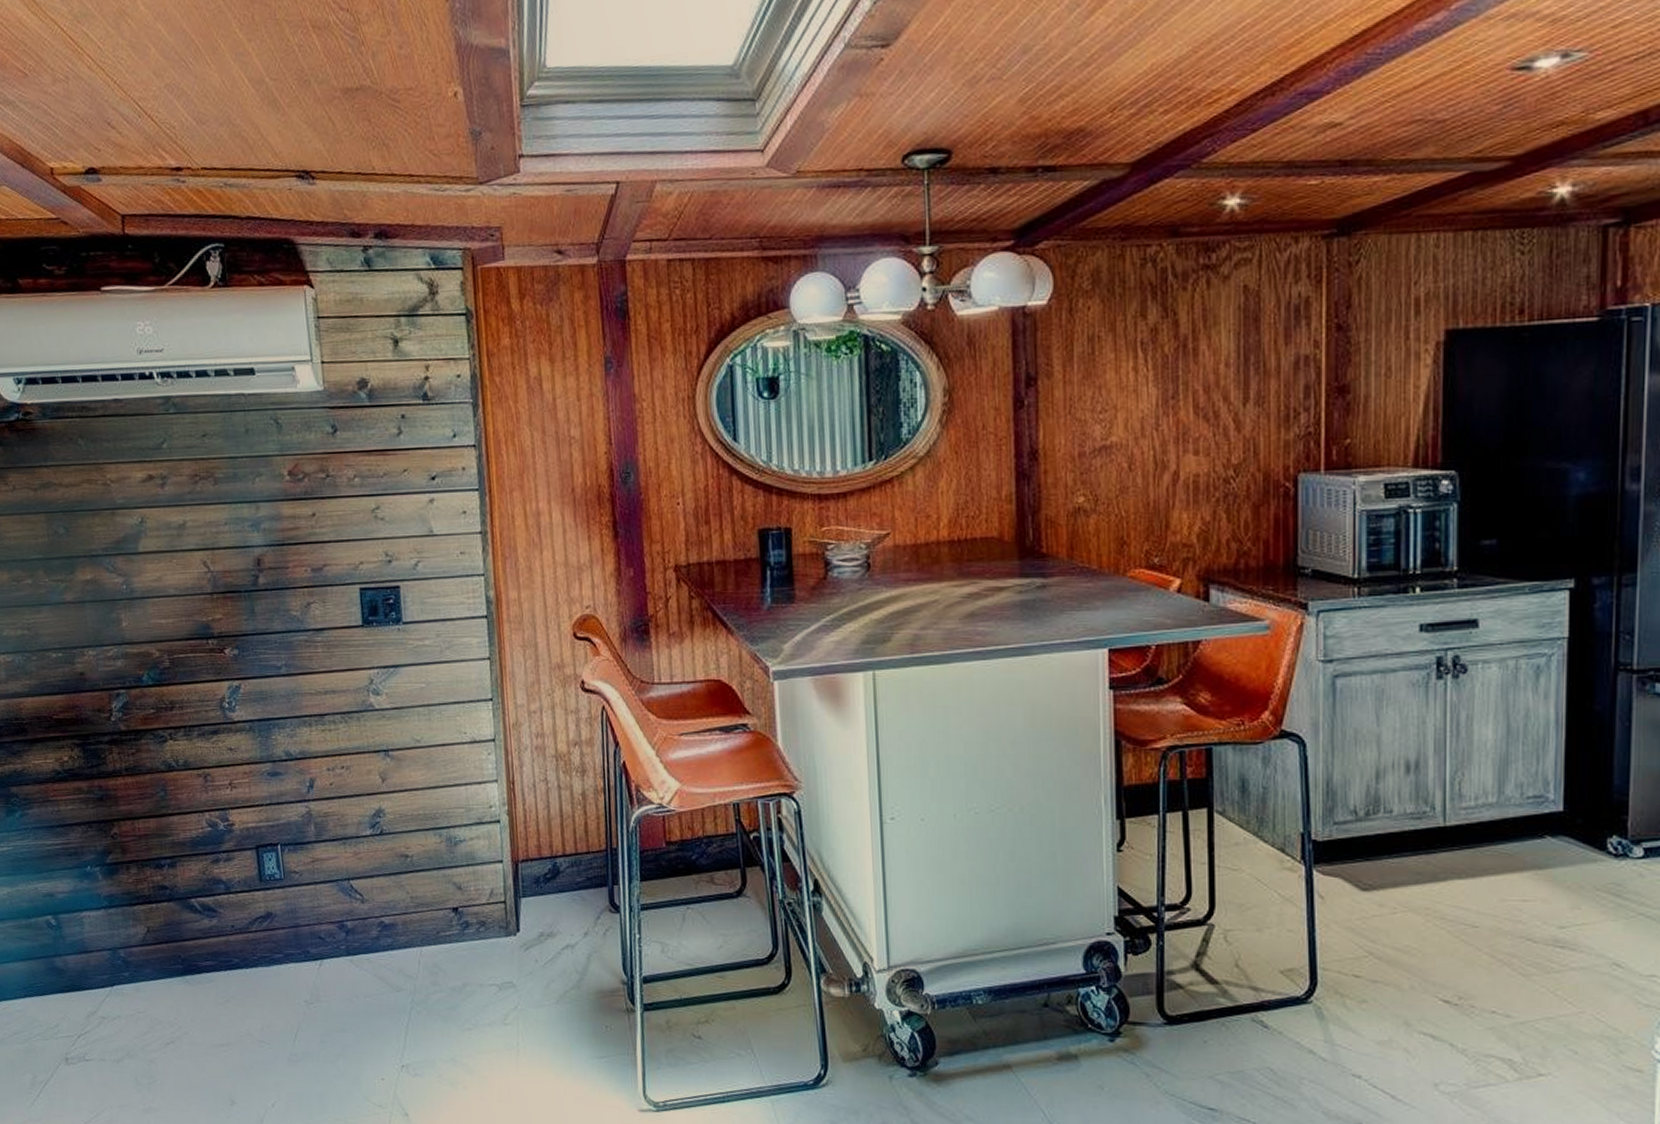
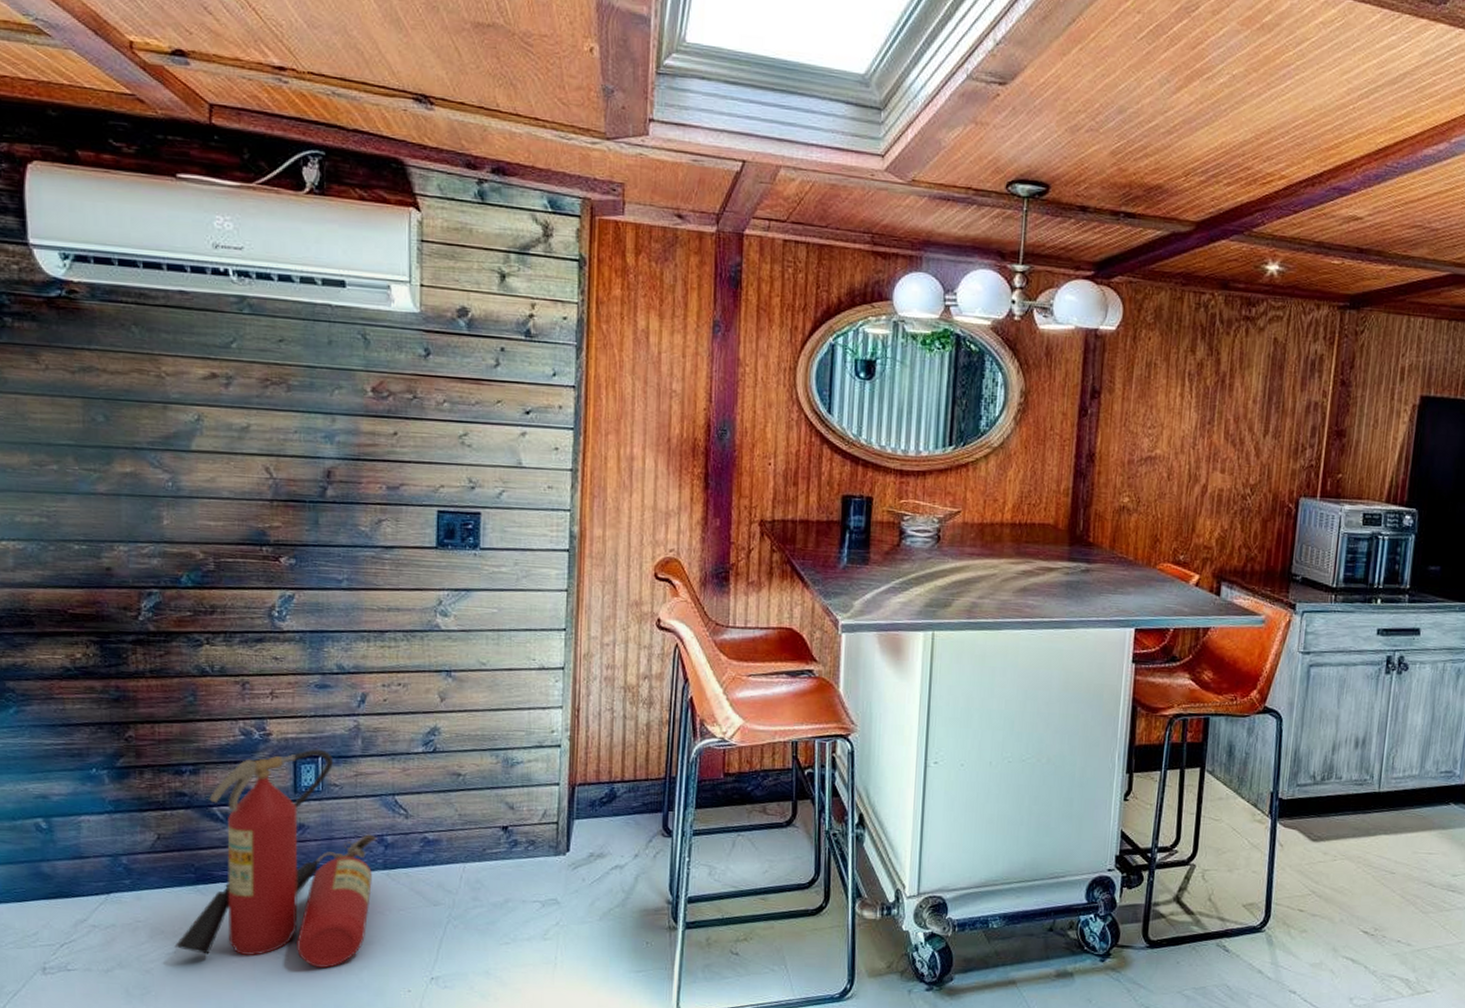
fire extinguisher: none [172,837,338,1056] -> present [174,749,377,968]

